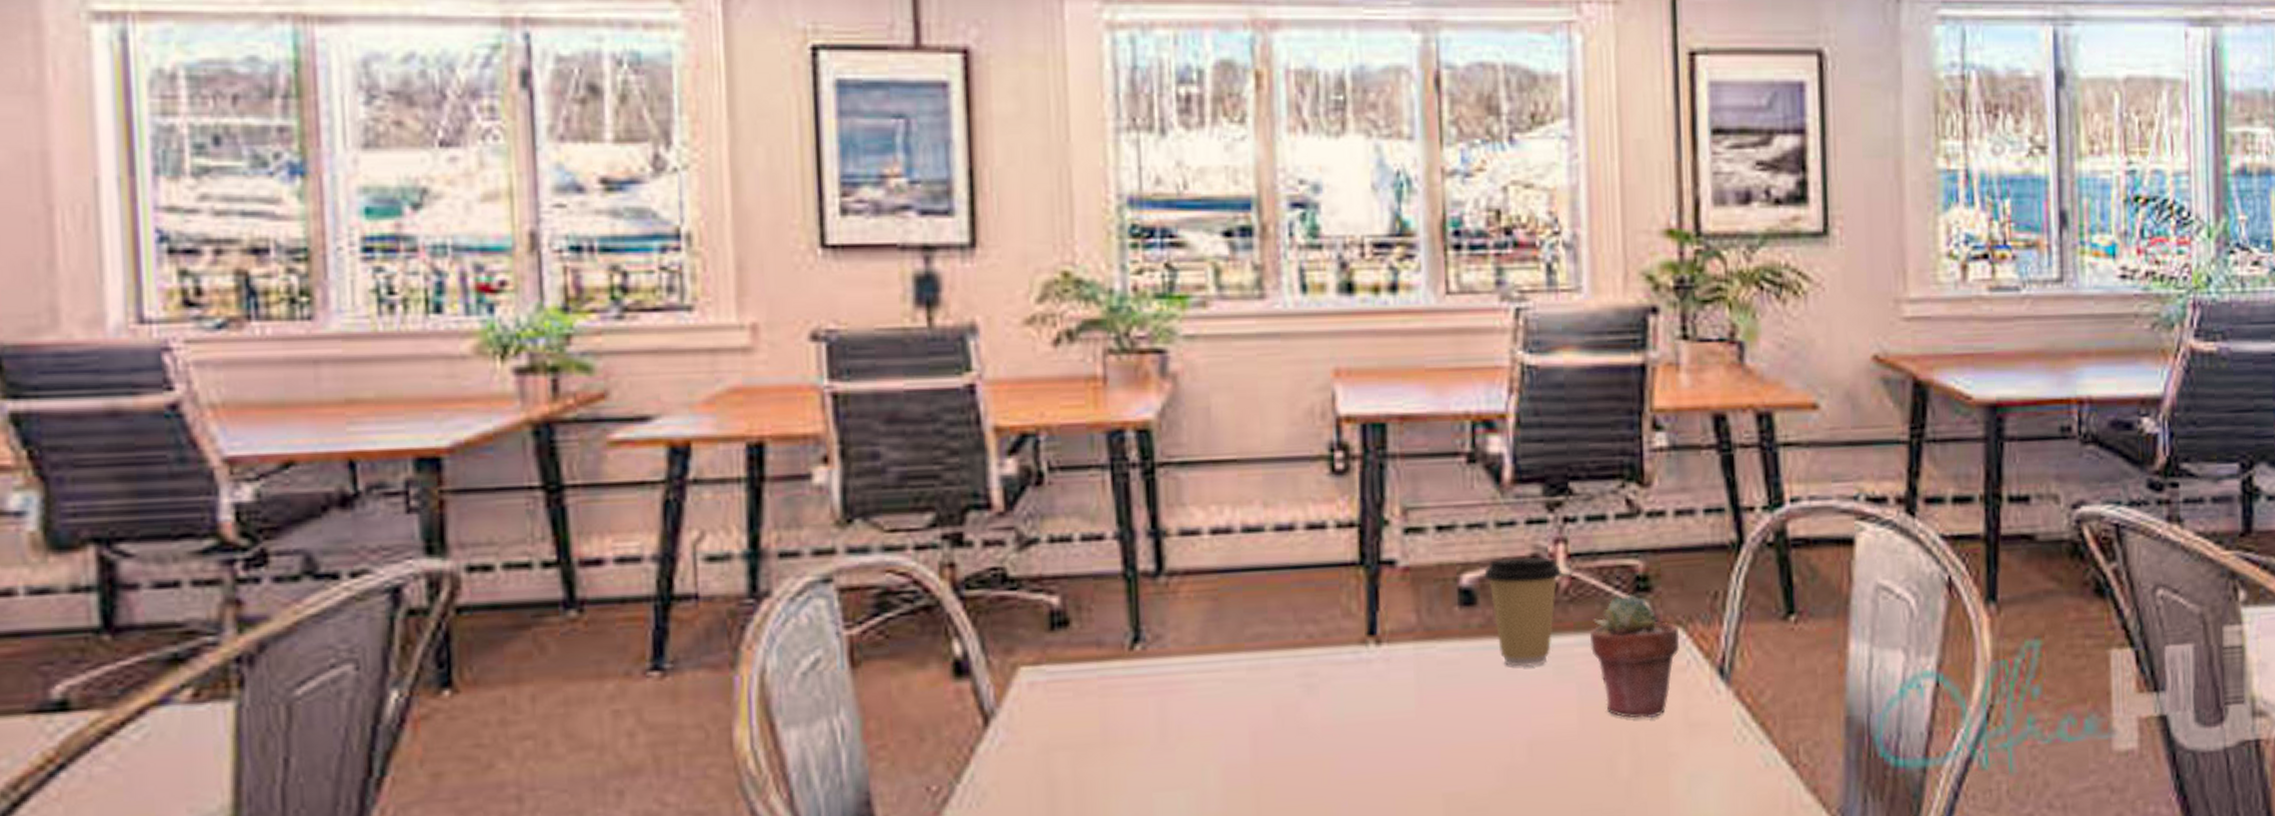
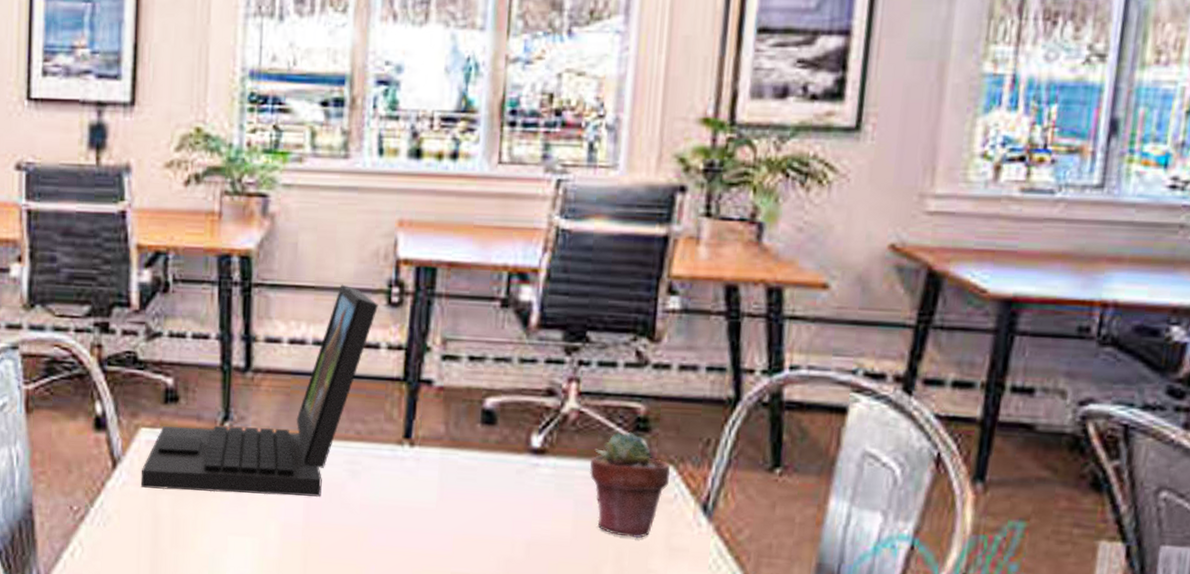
laptop: none [1024,453,1320,747] -> present [140,284,378,498]
coffee cup: present [1484,556,1563,667] -> none [505,388,573,481]

